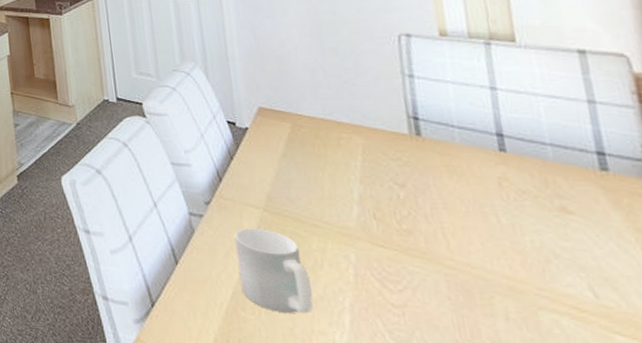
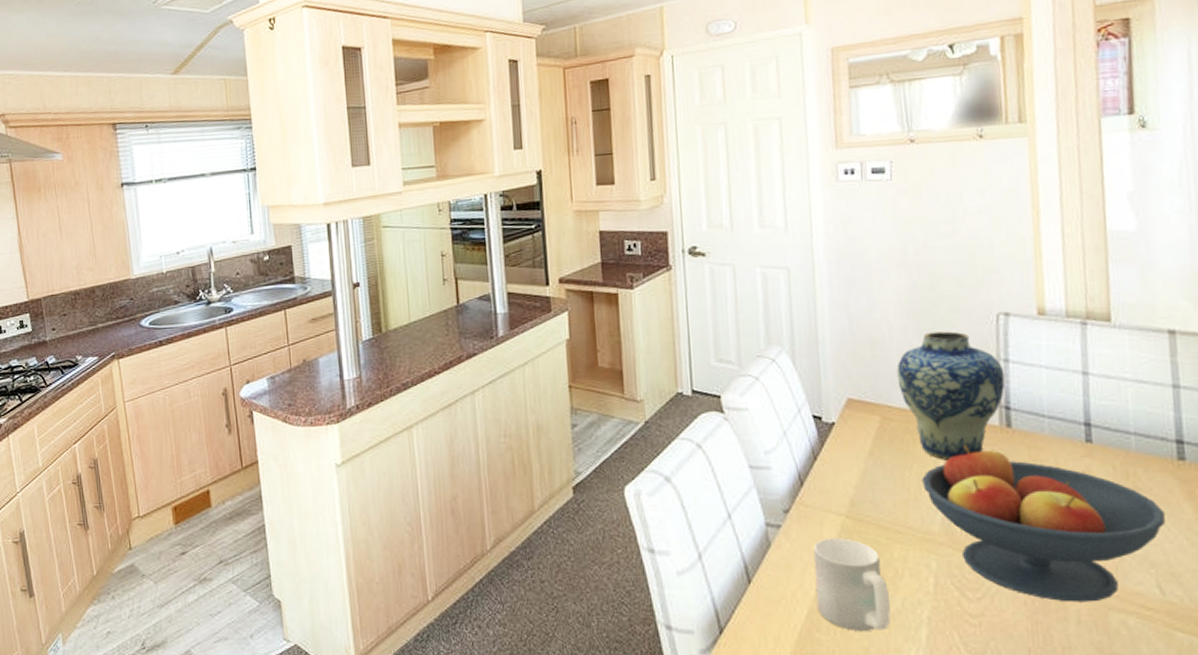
vase: none [303,50,412,163] -> present [896,331,1006,460]
fruit bowl: none [335,151,592,301] -> present [922,446,1165,602]

